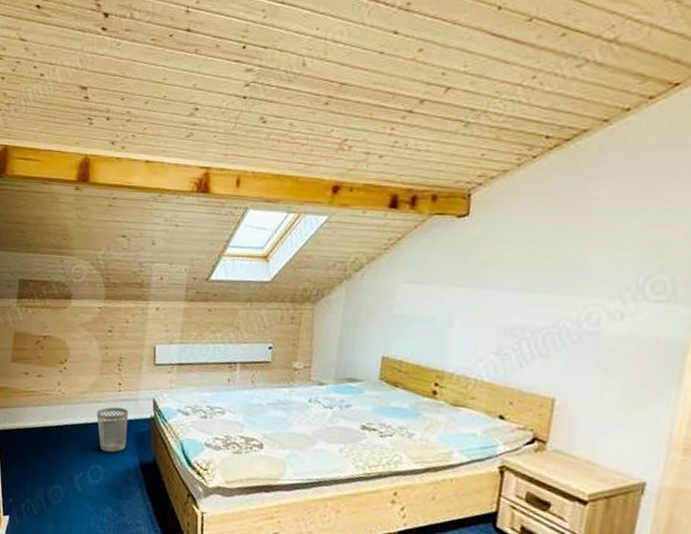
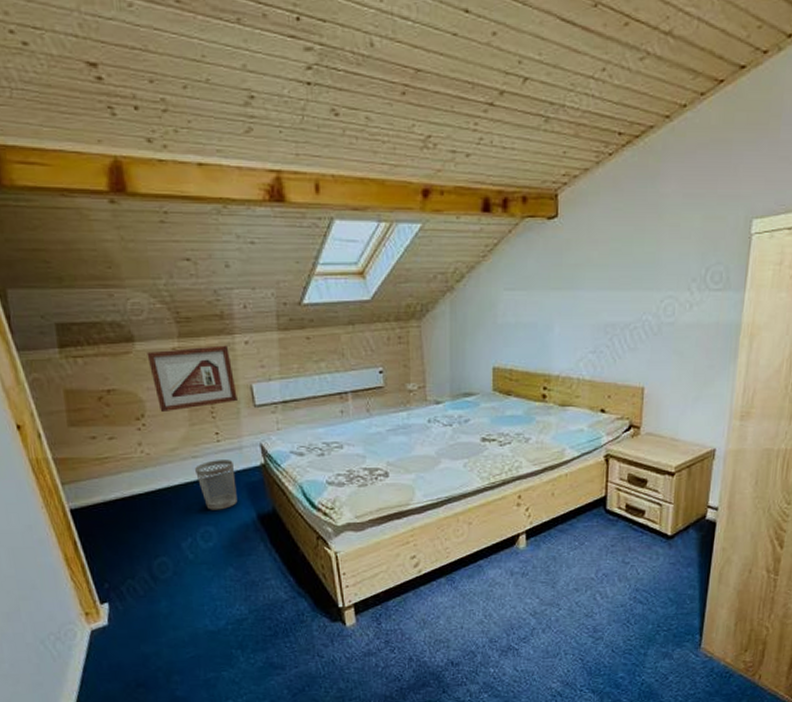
picture frame: none [78,308,143,360] -> present [147,345,238,413]

